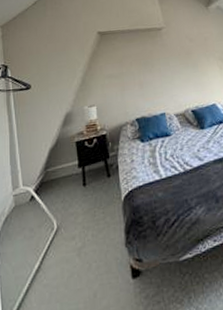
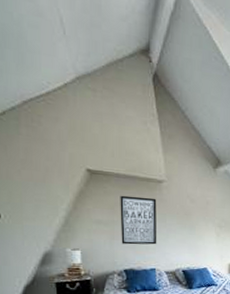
wall art: none [126,45,164,94] -> present [120,195,157,245]

